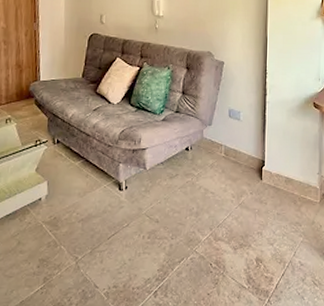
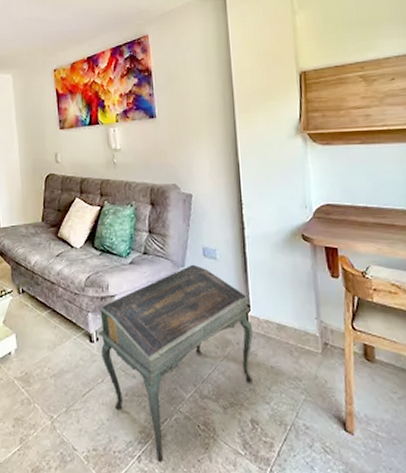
writing desk: none [127,123,265,297] -> present [98,264,253,463]

